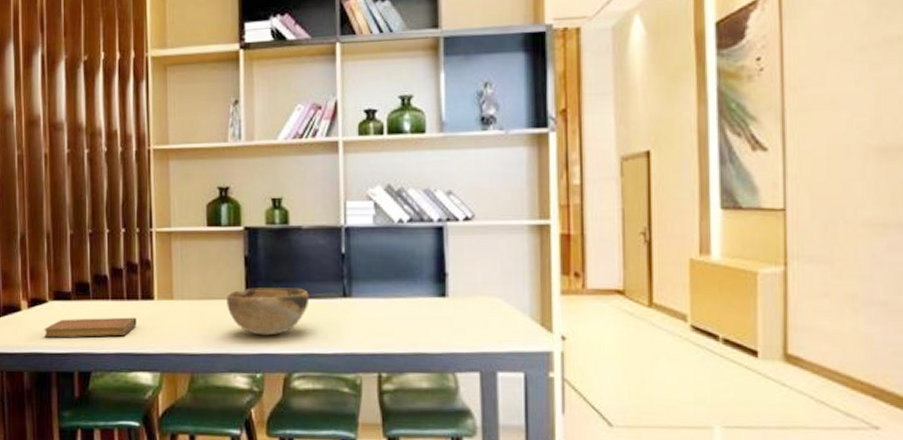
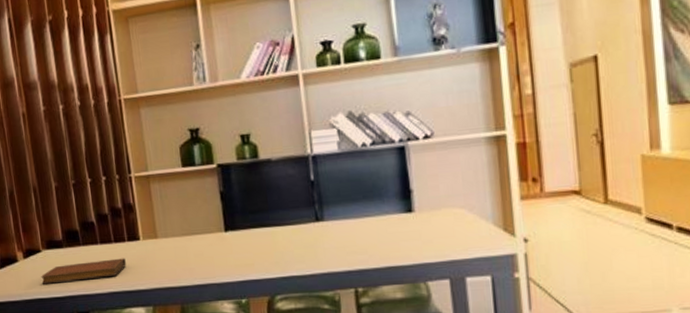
decorative bowl: present [227,288,310,336] -> none [207,216,285,264]

